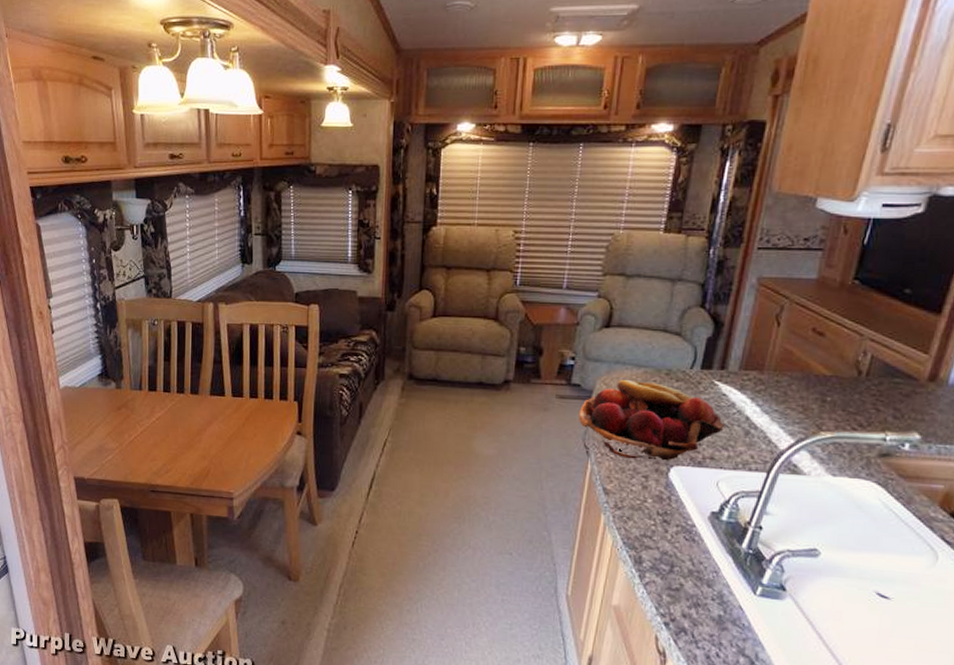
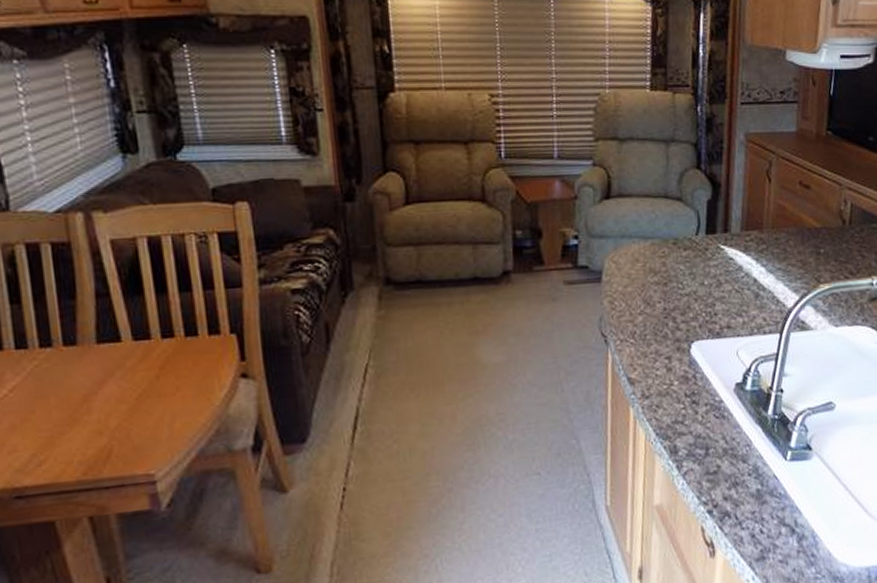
fruit basket: present [579,380,726,461] -> none [591,254,737,341]

